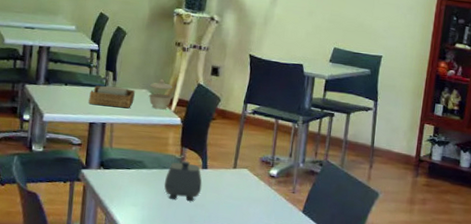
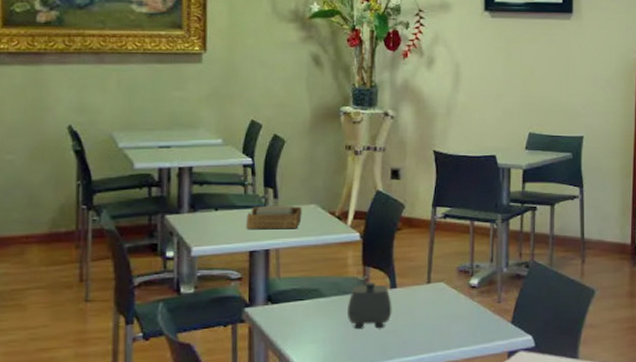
sugar bowl: present [149,79,173,110] -> none [319,190,347,226]

